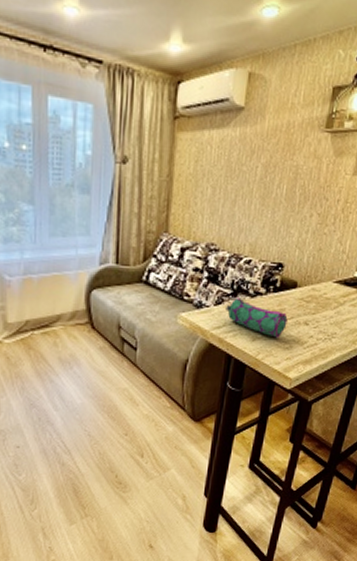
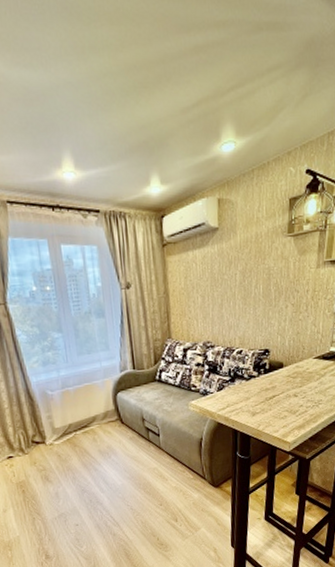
pencil case: present [225,297,288,338] -> none [227,382,280,411]

